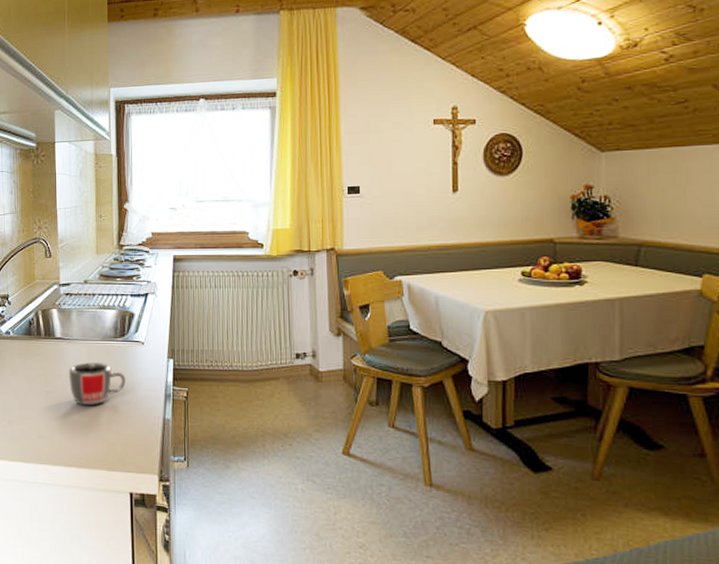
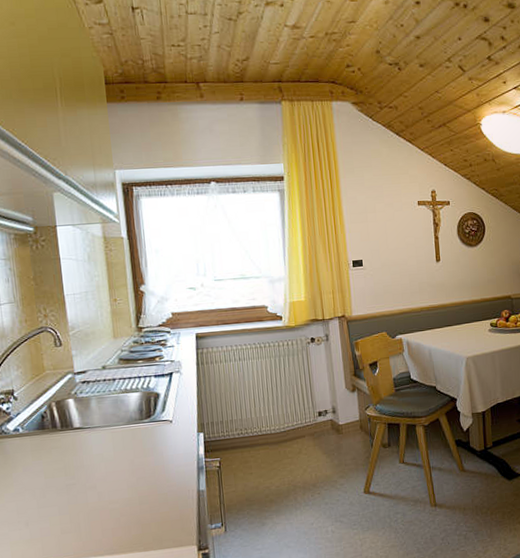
mug: present [69,362,126,406] -> none [92,446,156,493]

